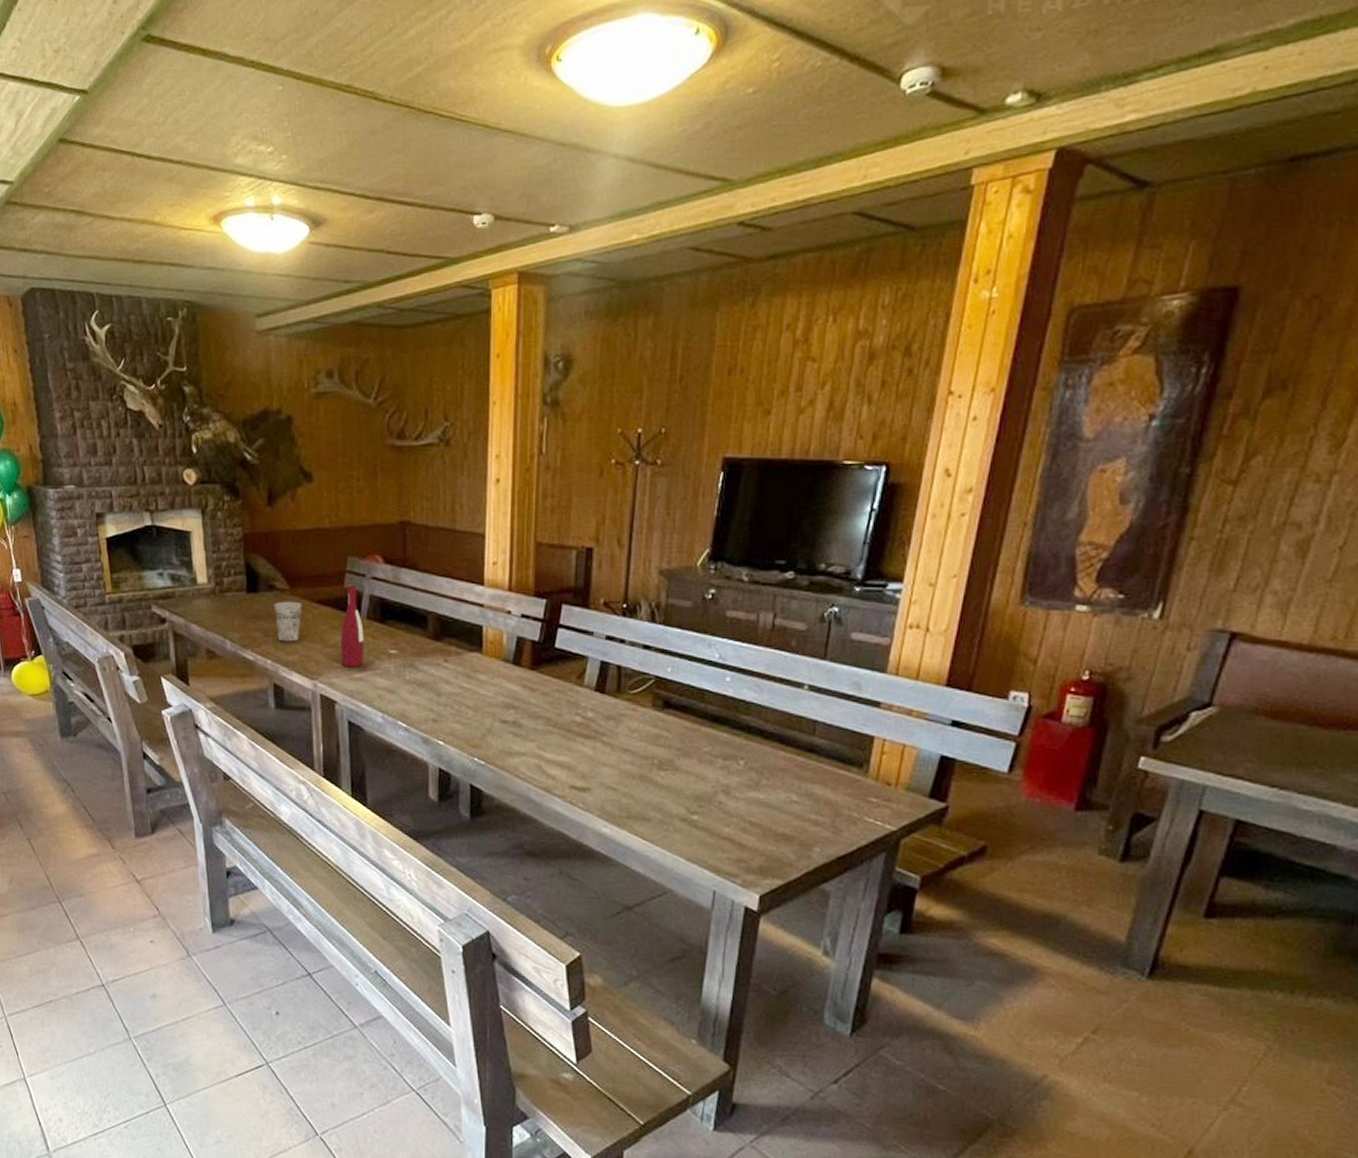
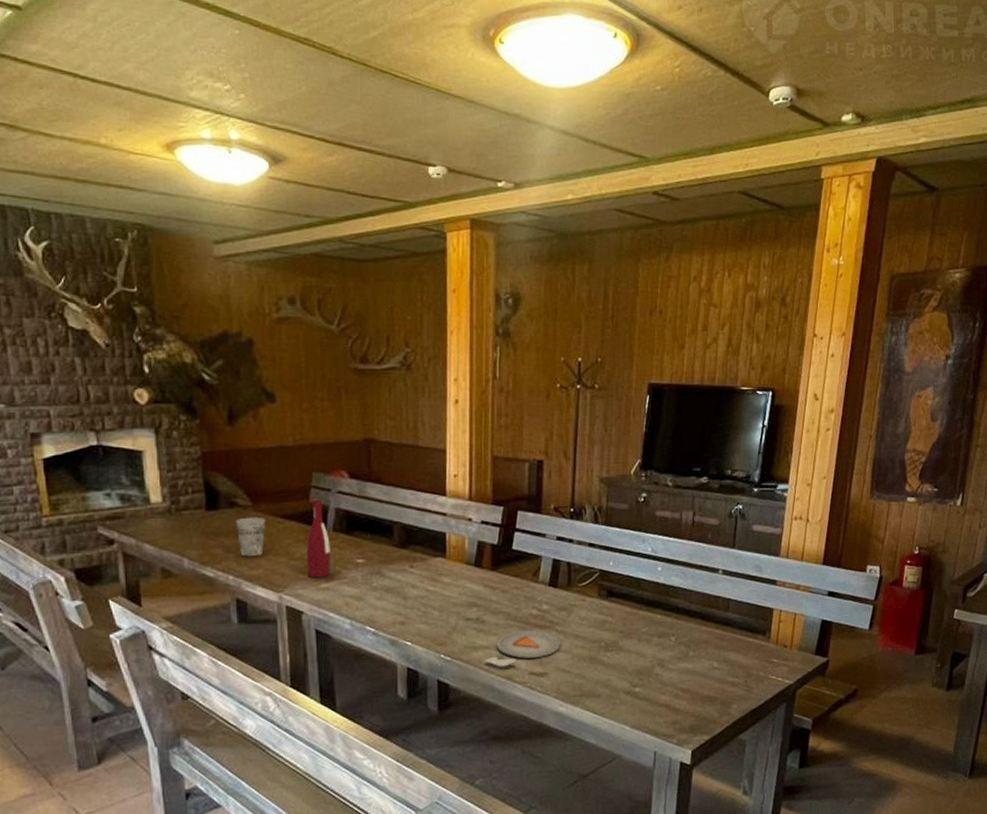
dinner plate: none [521,738,607,777] -> present [485,629,561,667]

